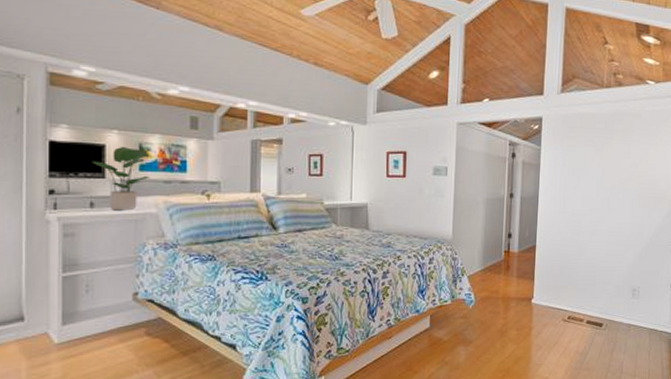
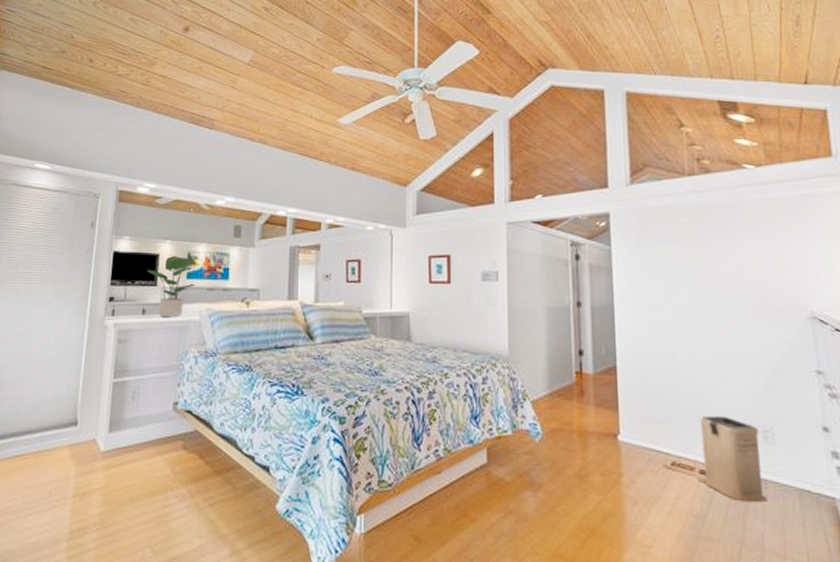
laundry basket: none [584,280,630,341] -> present [696,415,768,502]

